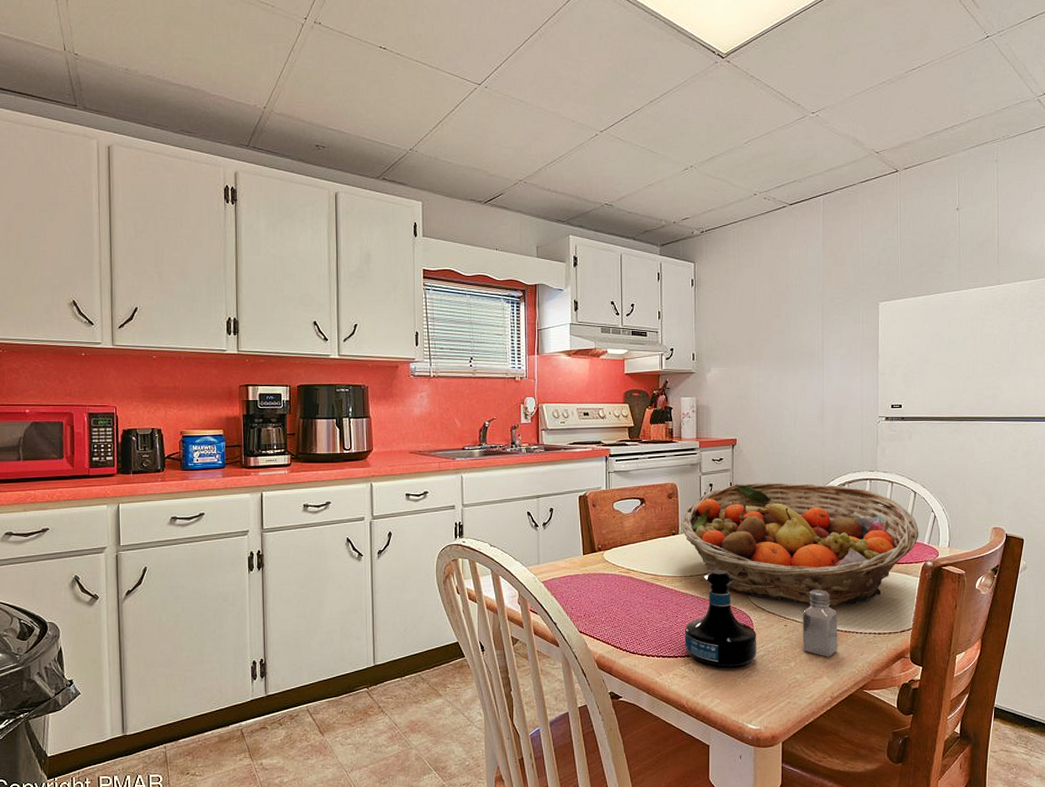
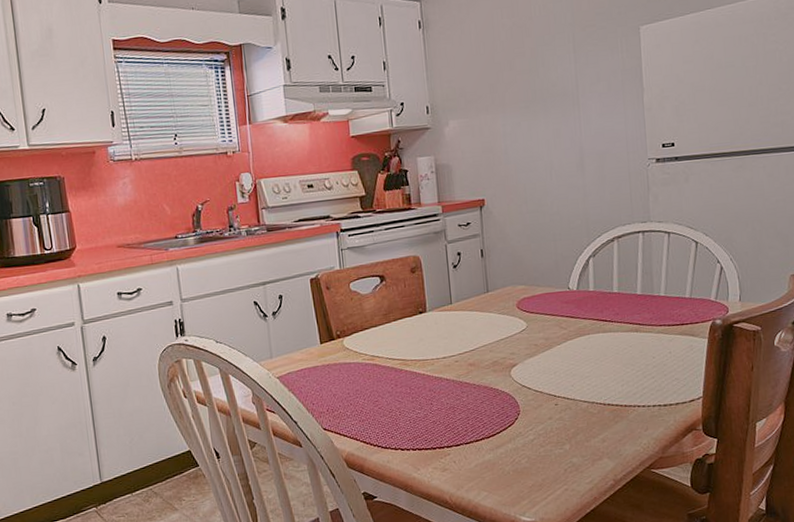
fruit basket: present [680,482,919,606] -> none [427,241,704,379]
tequila bottle: present [684,569,757,670] -> none [441,347,526,458]
saltshaker: present [802,589,838,657] -> none [574,361,618,436]

